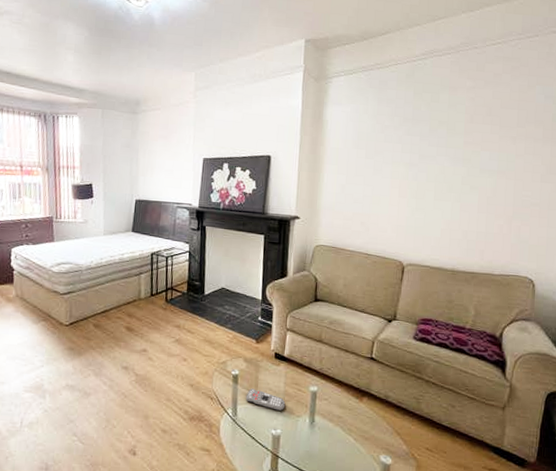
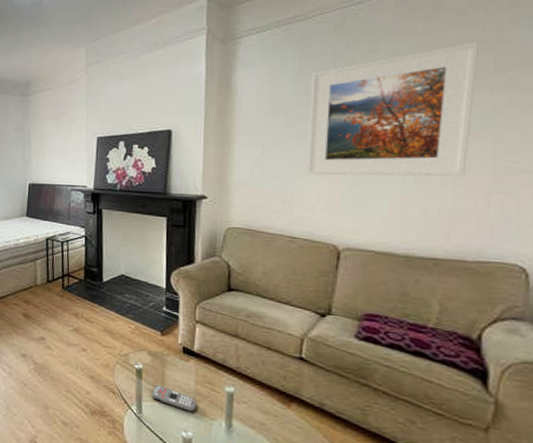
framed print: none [380,100,507,207] -> present [306,42,479,177]

